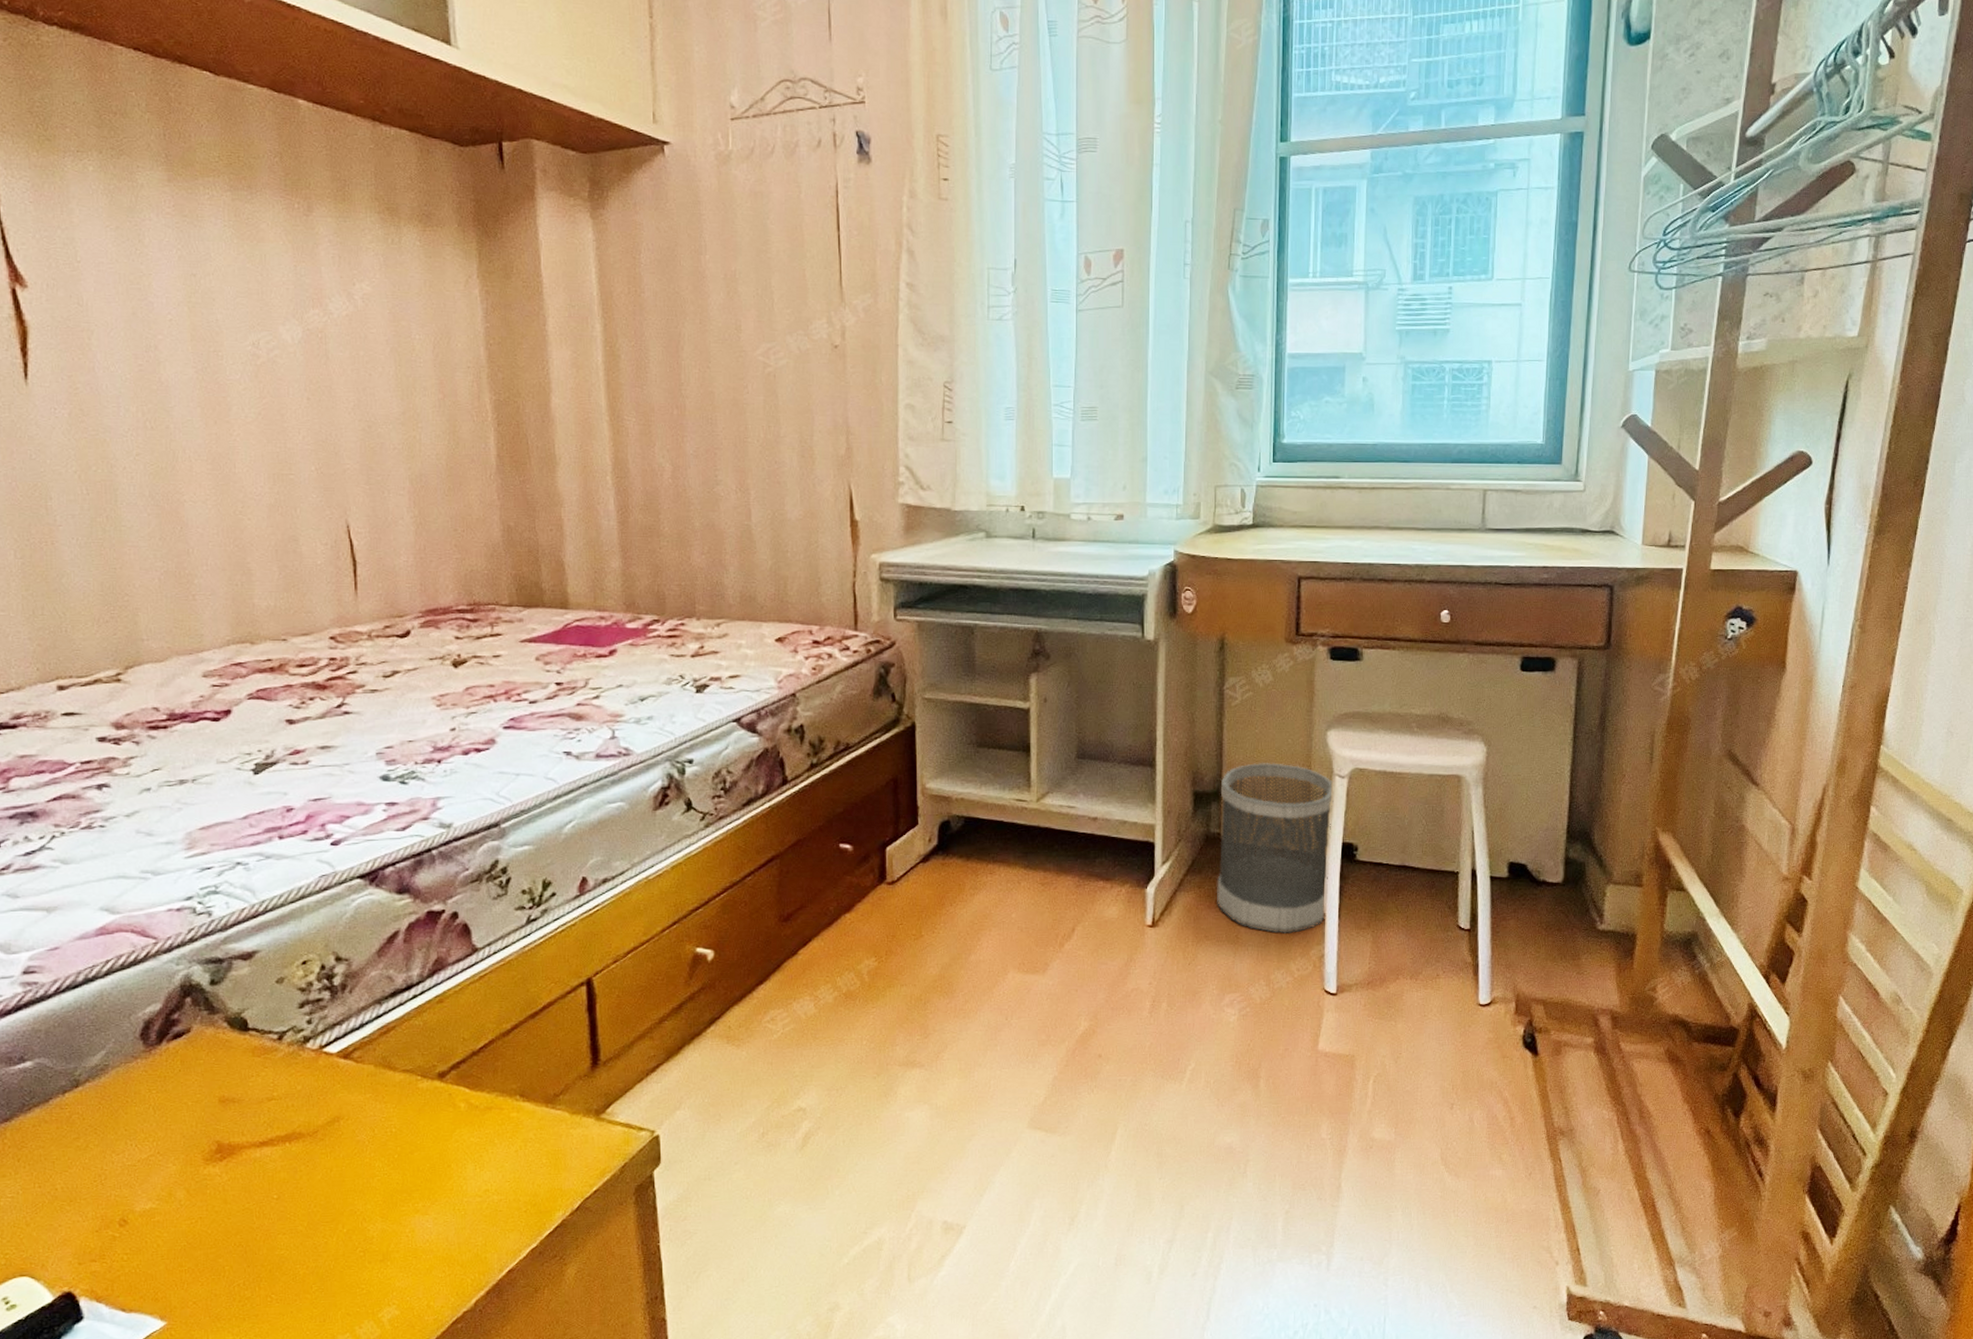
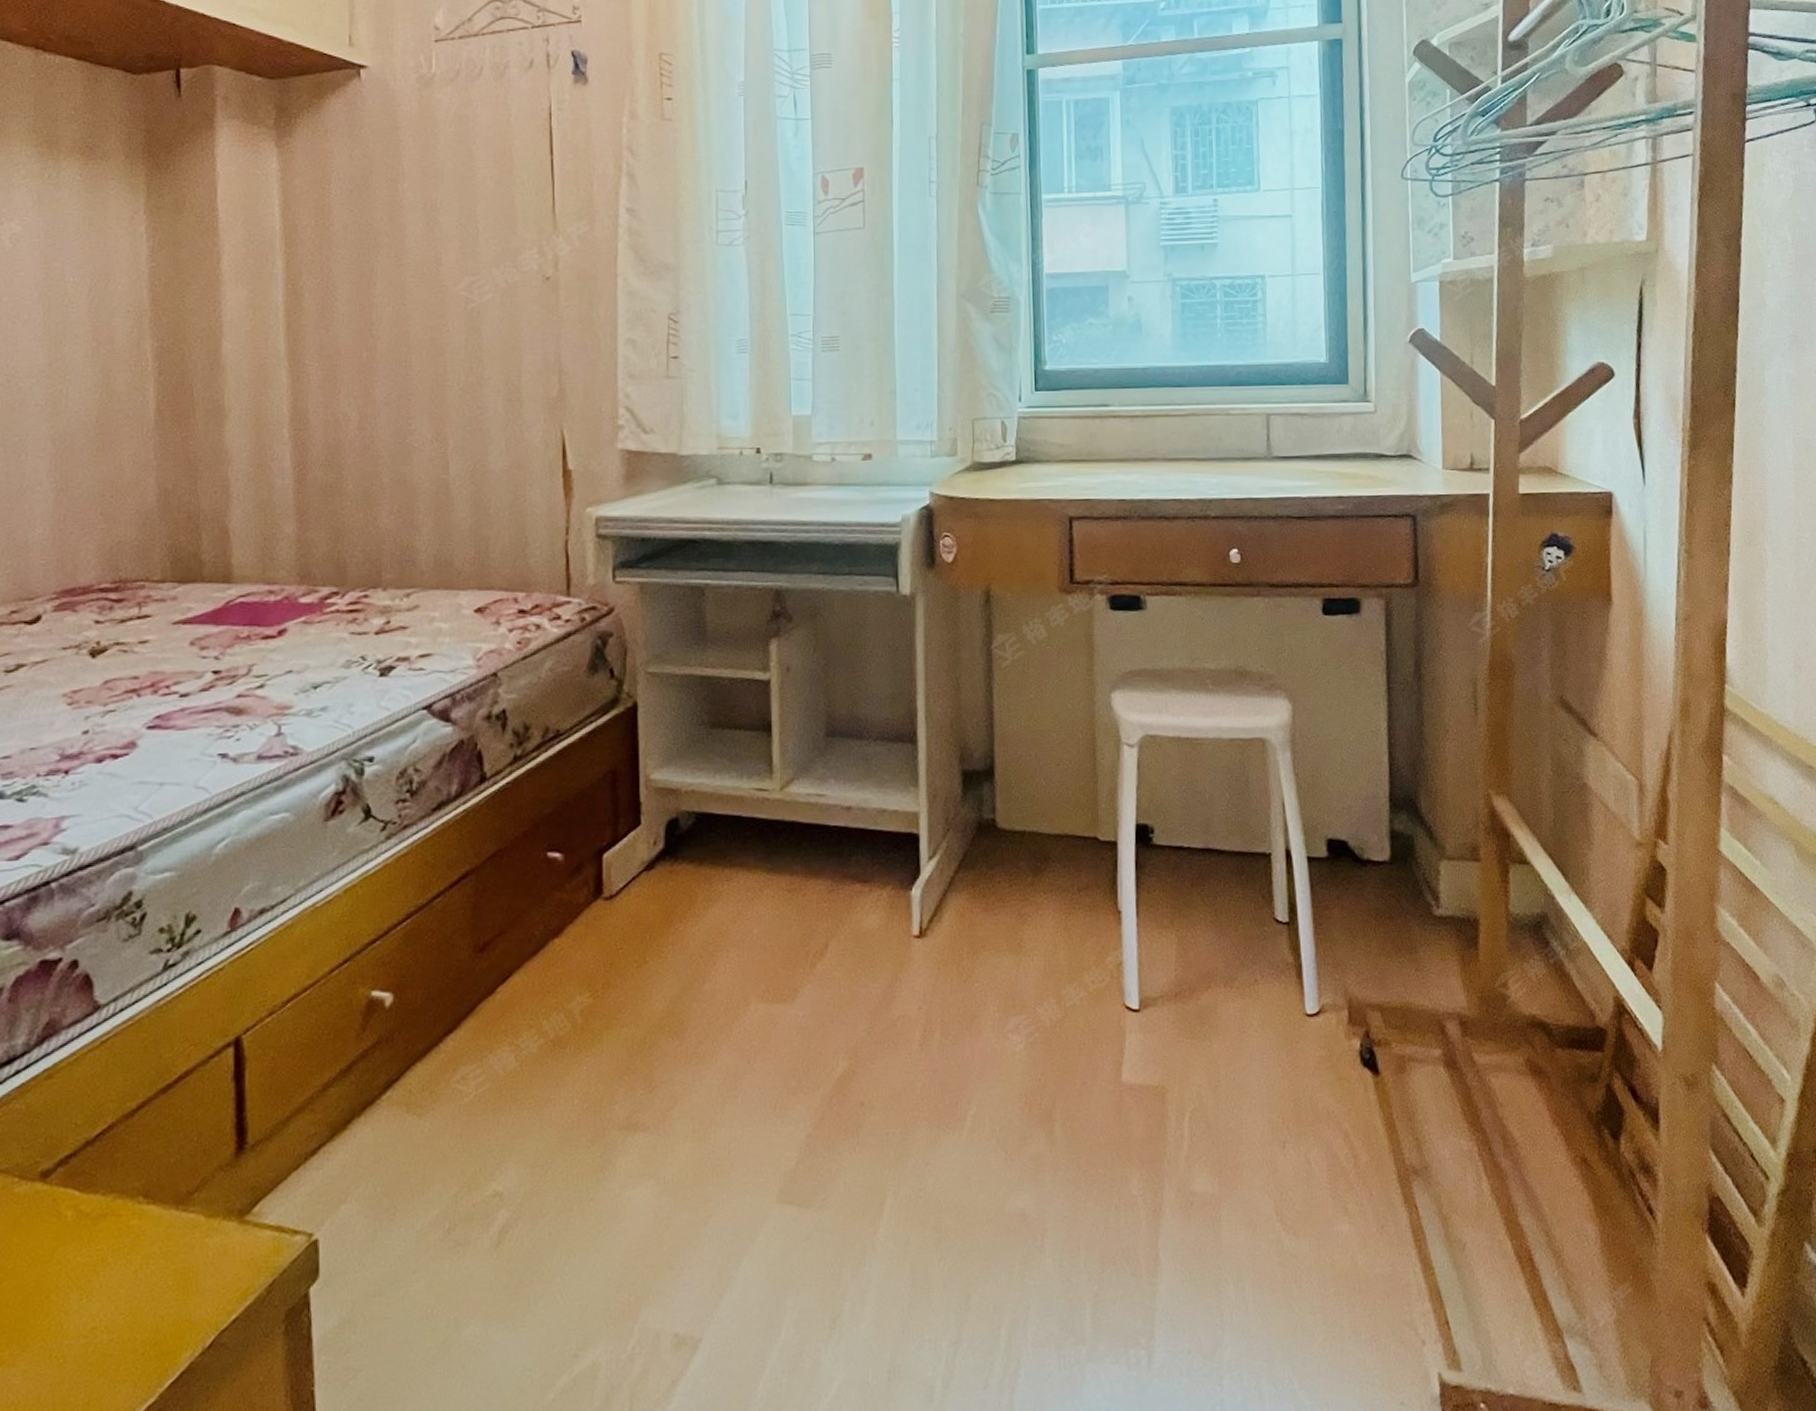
wastebasket: present [1217,762,1334,934] -> none [992,732,1123,938]

